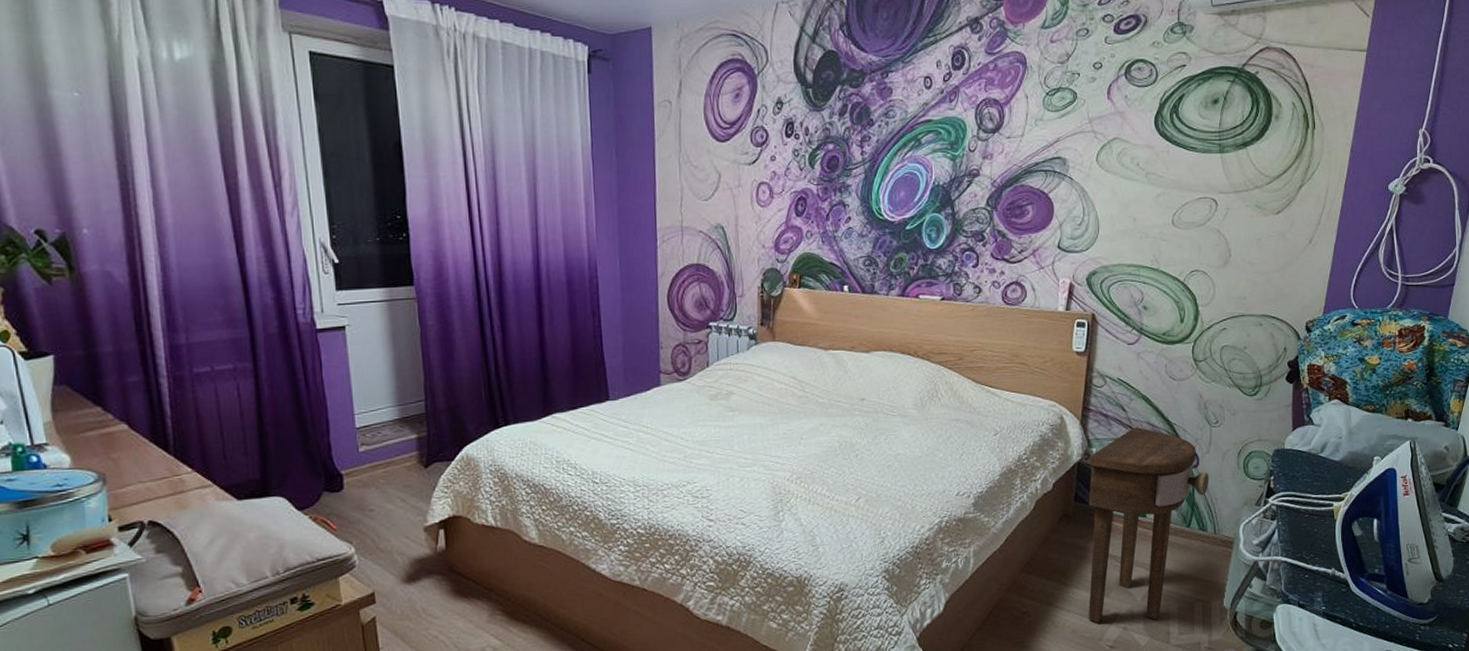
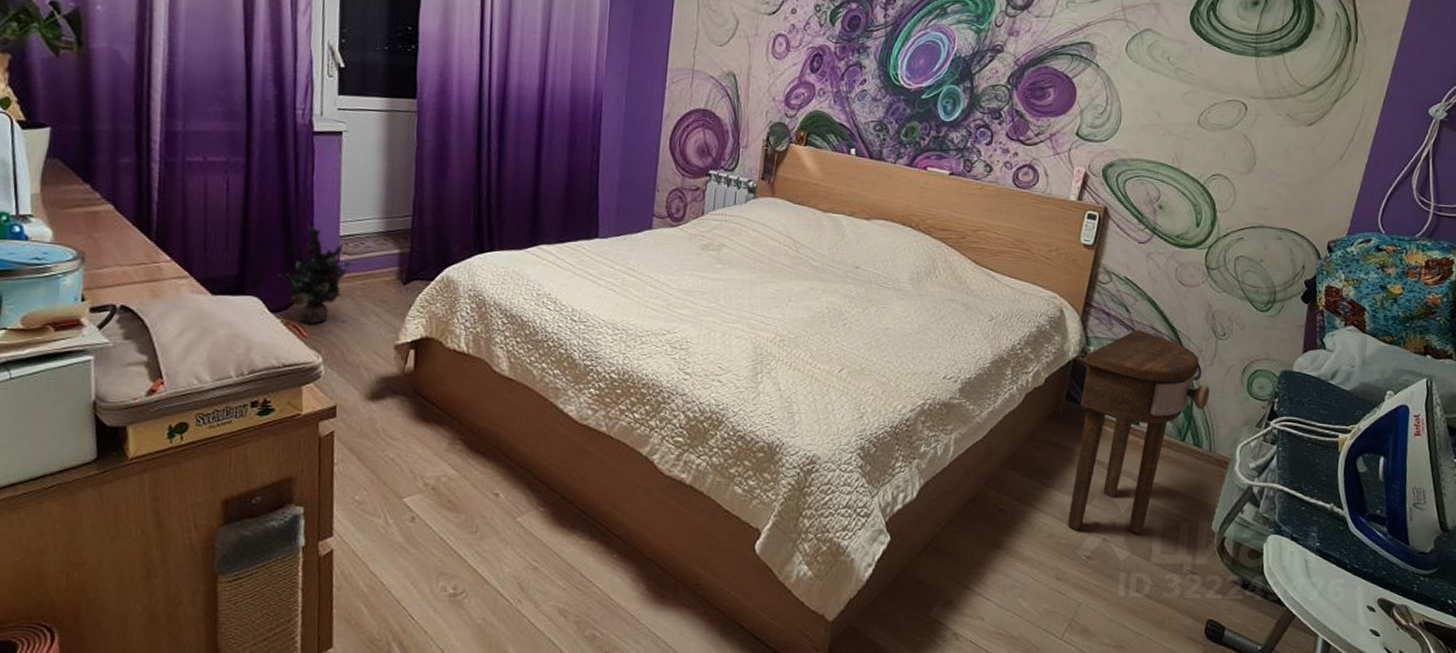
decorative plant: none [300,422,373,517] -> present [277,226,353,324]

